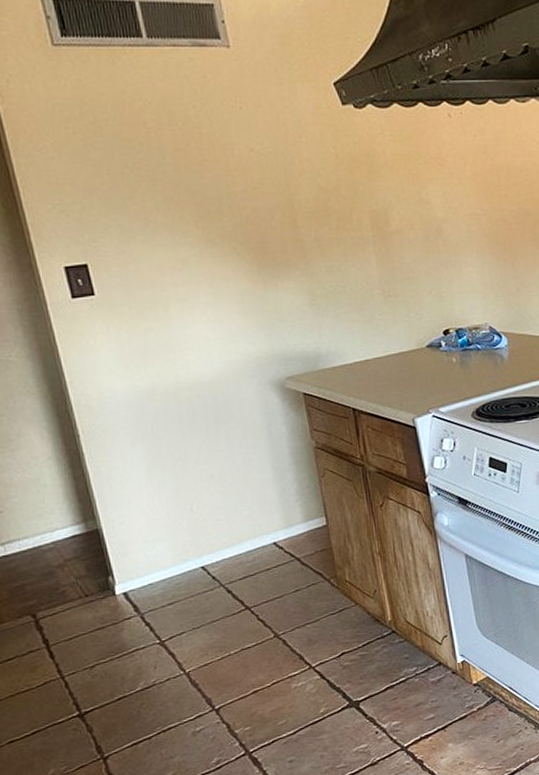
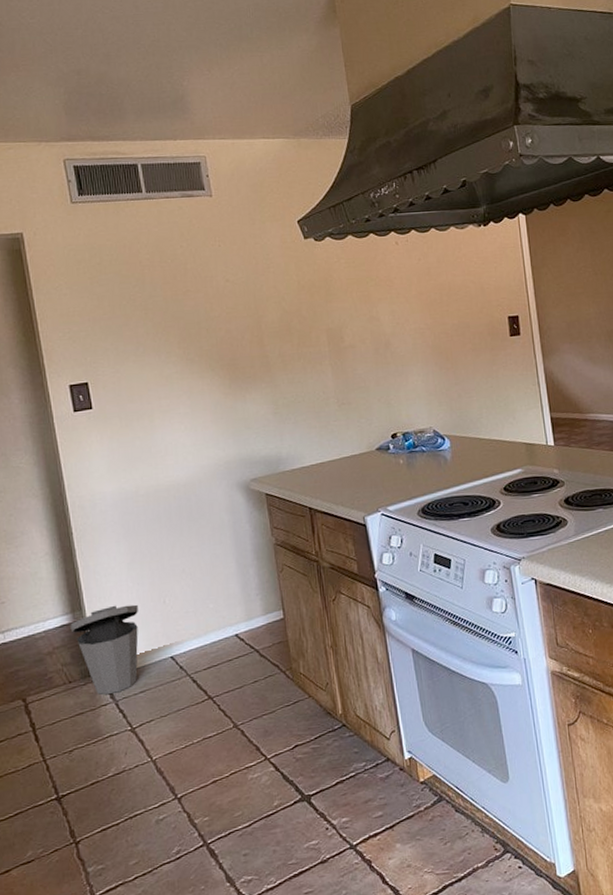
trash can: none [83,512,164,608] -> present [70,604,139,695]

